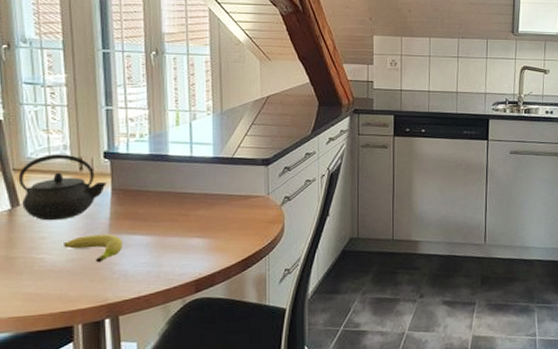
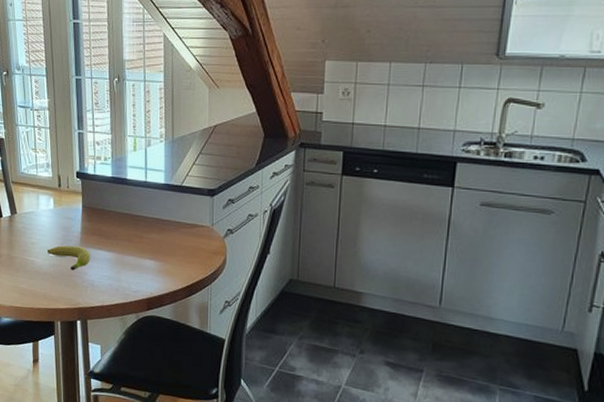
kettle: present [18,154,107,221] -> none [15,171,78,230]

